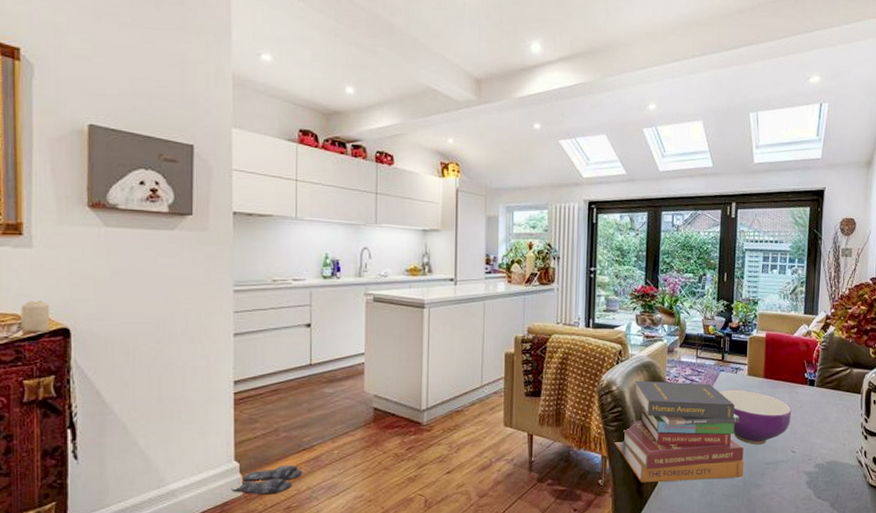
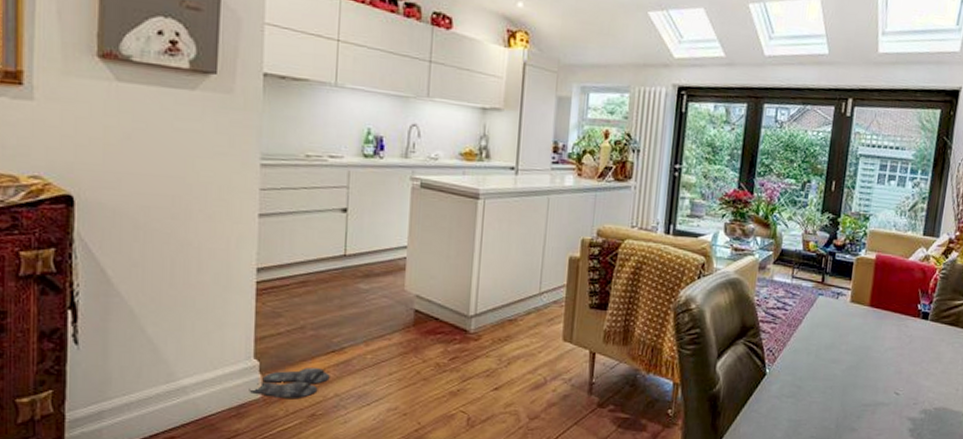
candle: present [21,301,49,334] -> none [19,161,50,200]
books: present [613,380,744,483] -> none [688,299,839,419]
bowl: present [719,389,792,445] -> none [815,316,899,383]

